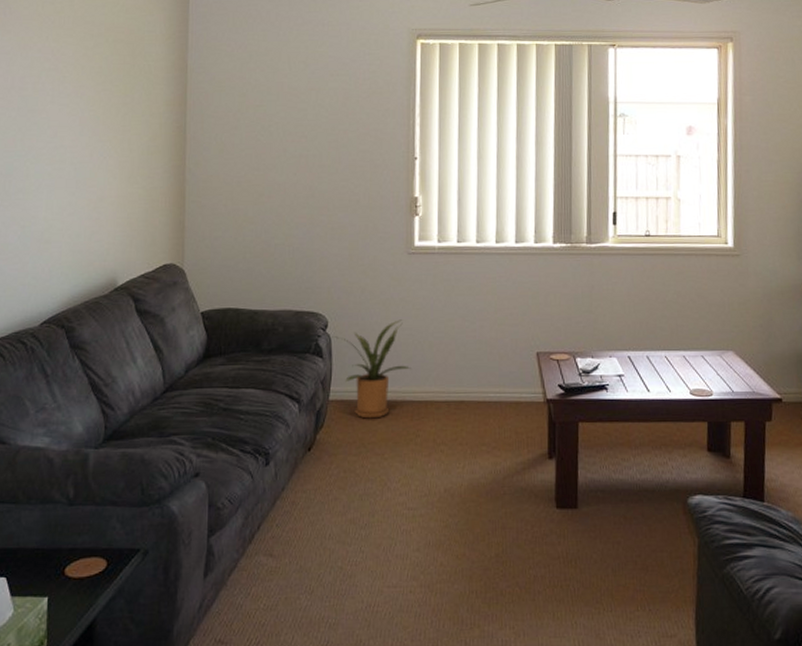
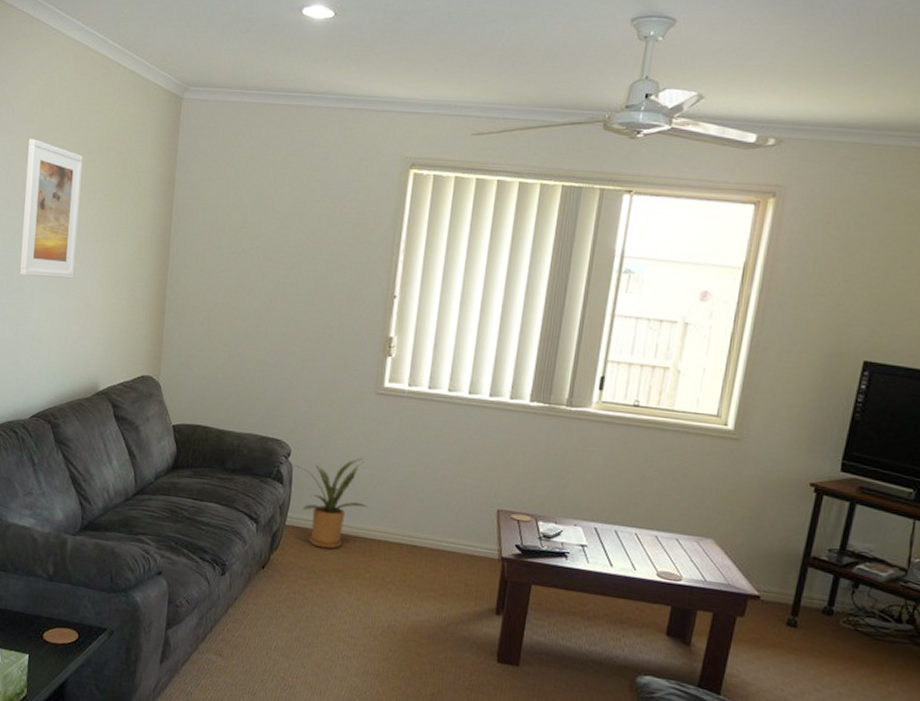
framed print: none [22,36,89,175] -> present [19,139,83,279]

